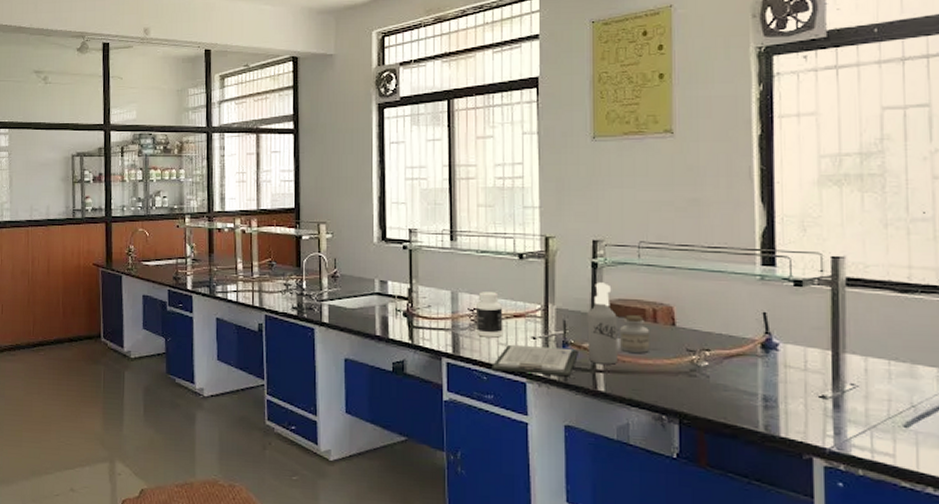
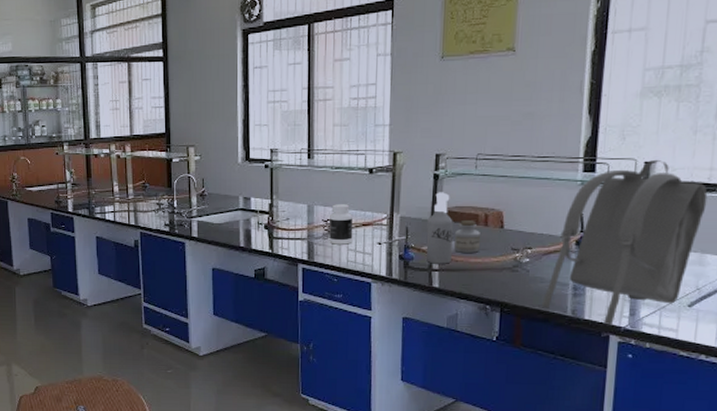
clipboard: present [491,344,578,377] -> none [341,250,418,276]
backpack: none [727,254,910,446] -> present [541,159,708,325]

